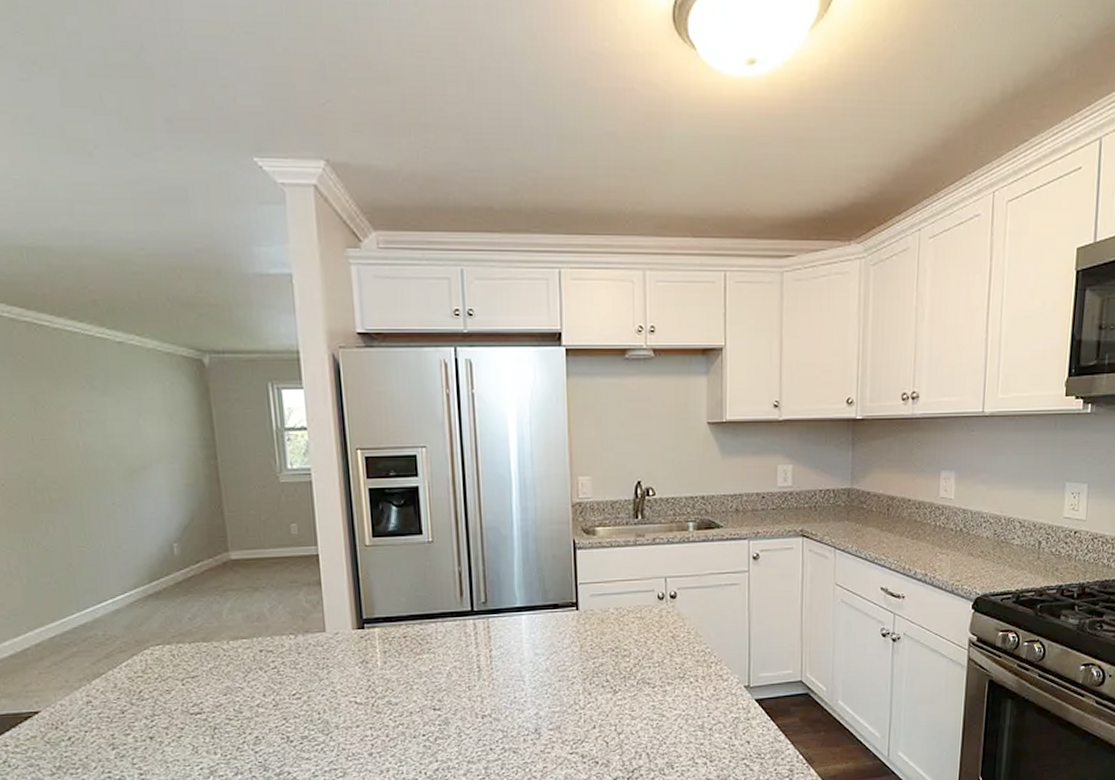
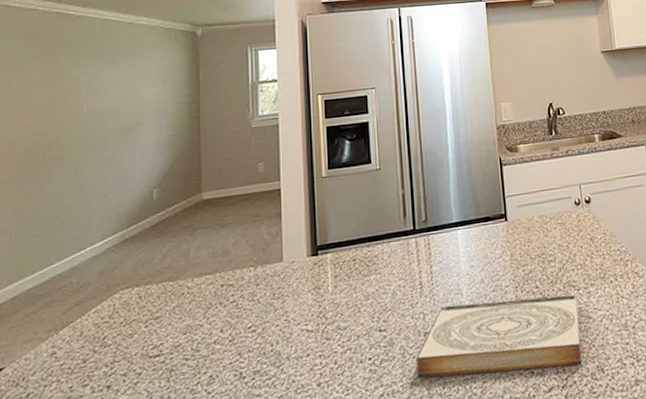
book: none [472,691,651,760] -> present [415,294,582,379]

